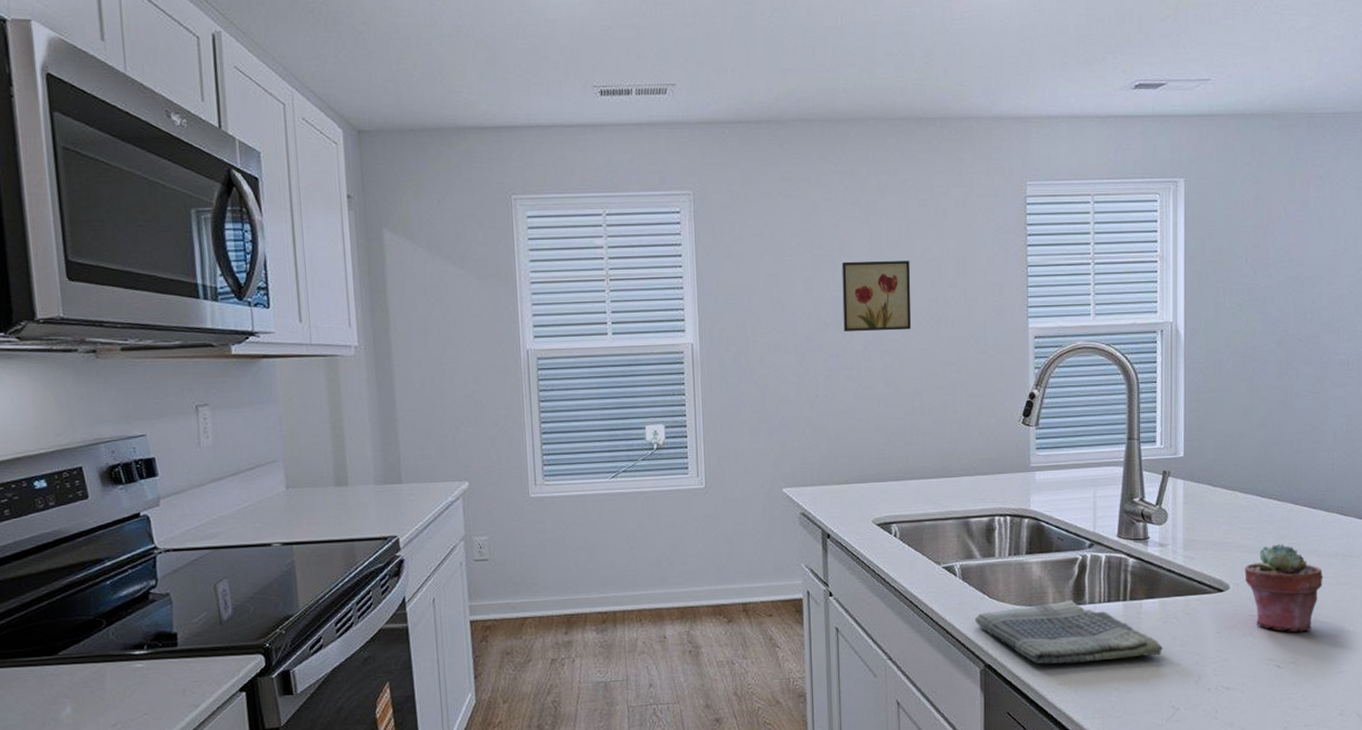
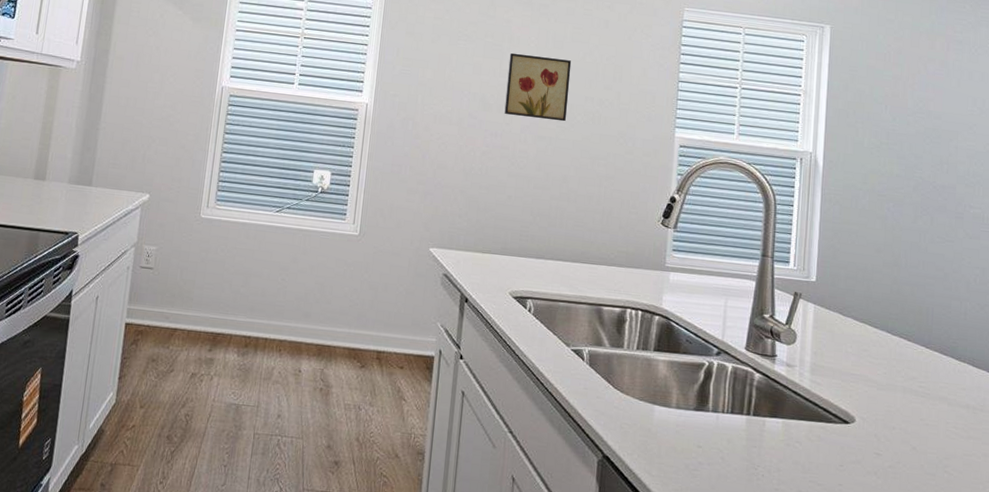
dish towel: present [974,600,1162,664] -> none [597,402,783,478]
potted succulent: present [1244,543,1324,632] -> none [871,384,953,482]

